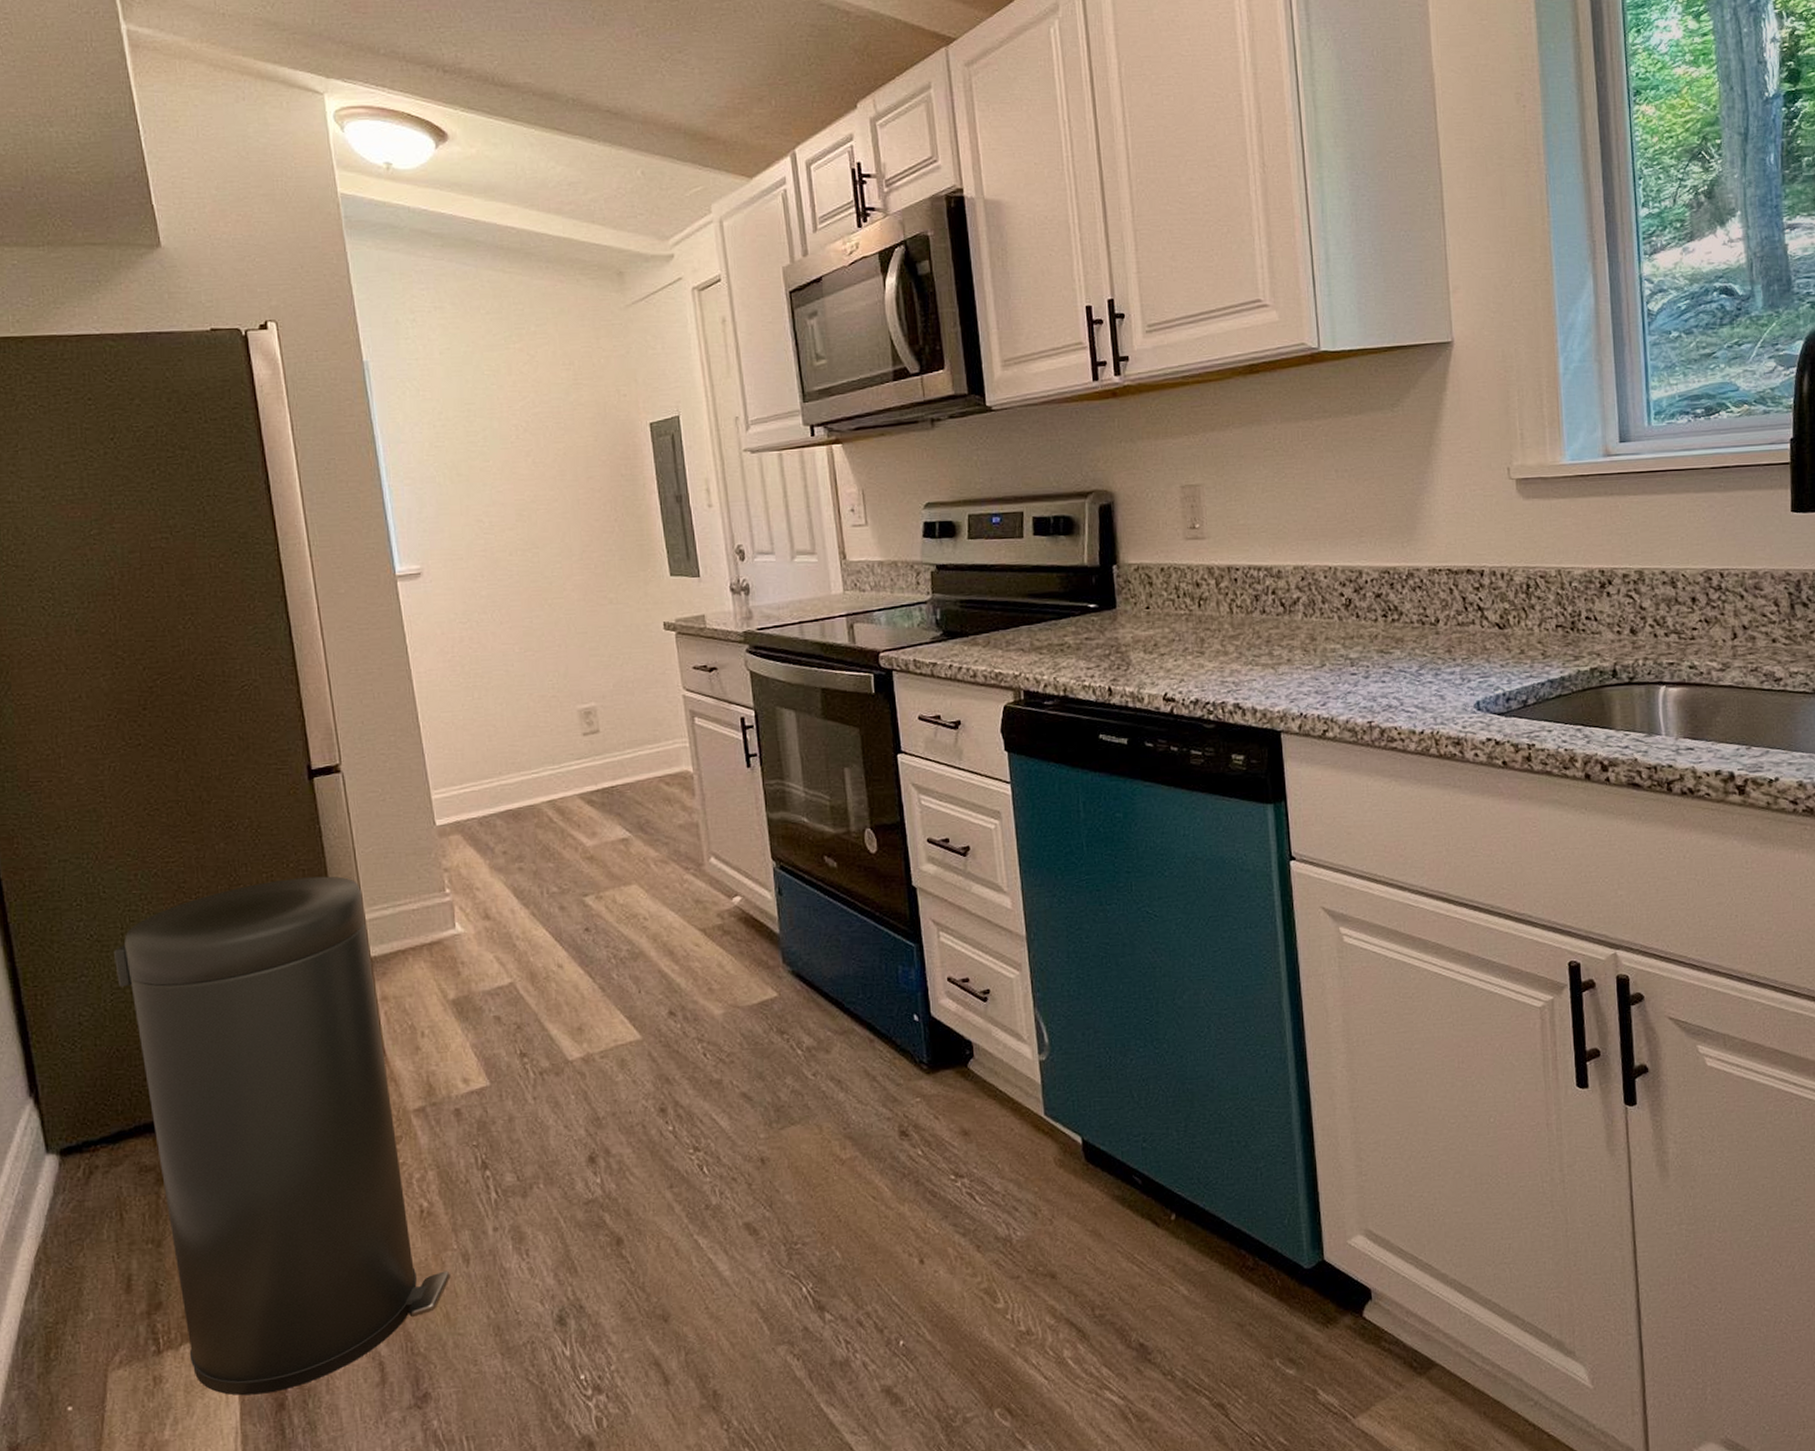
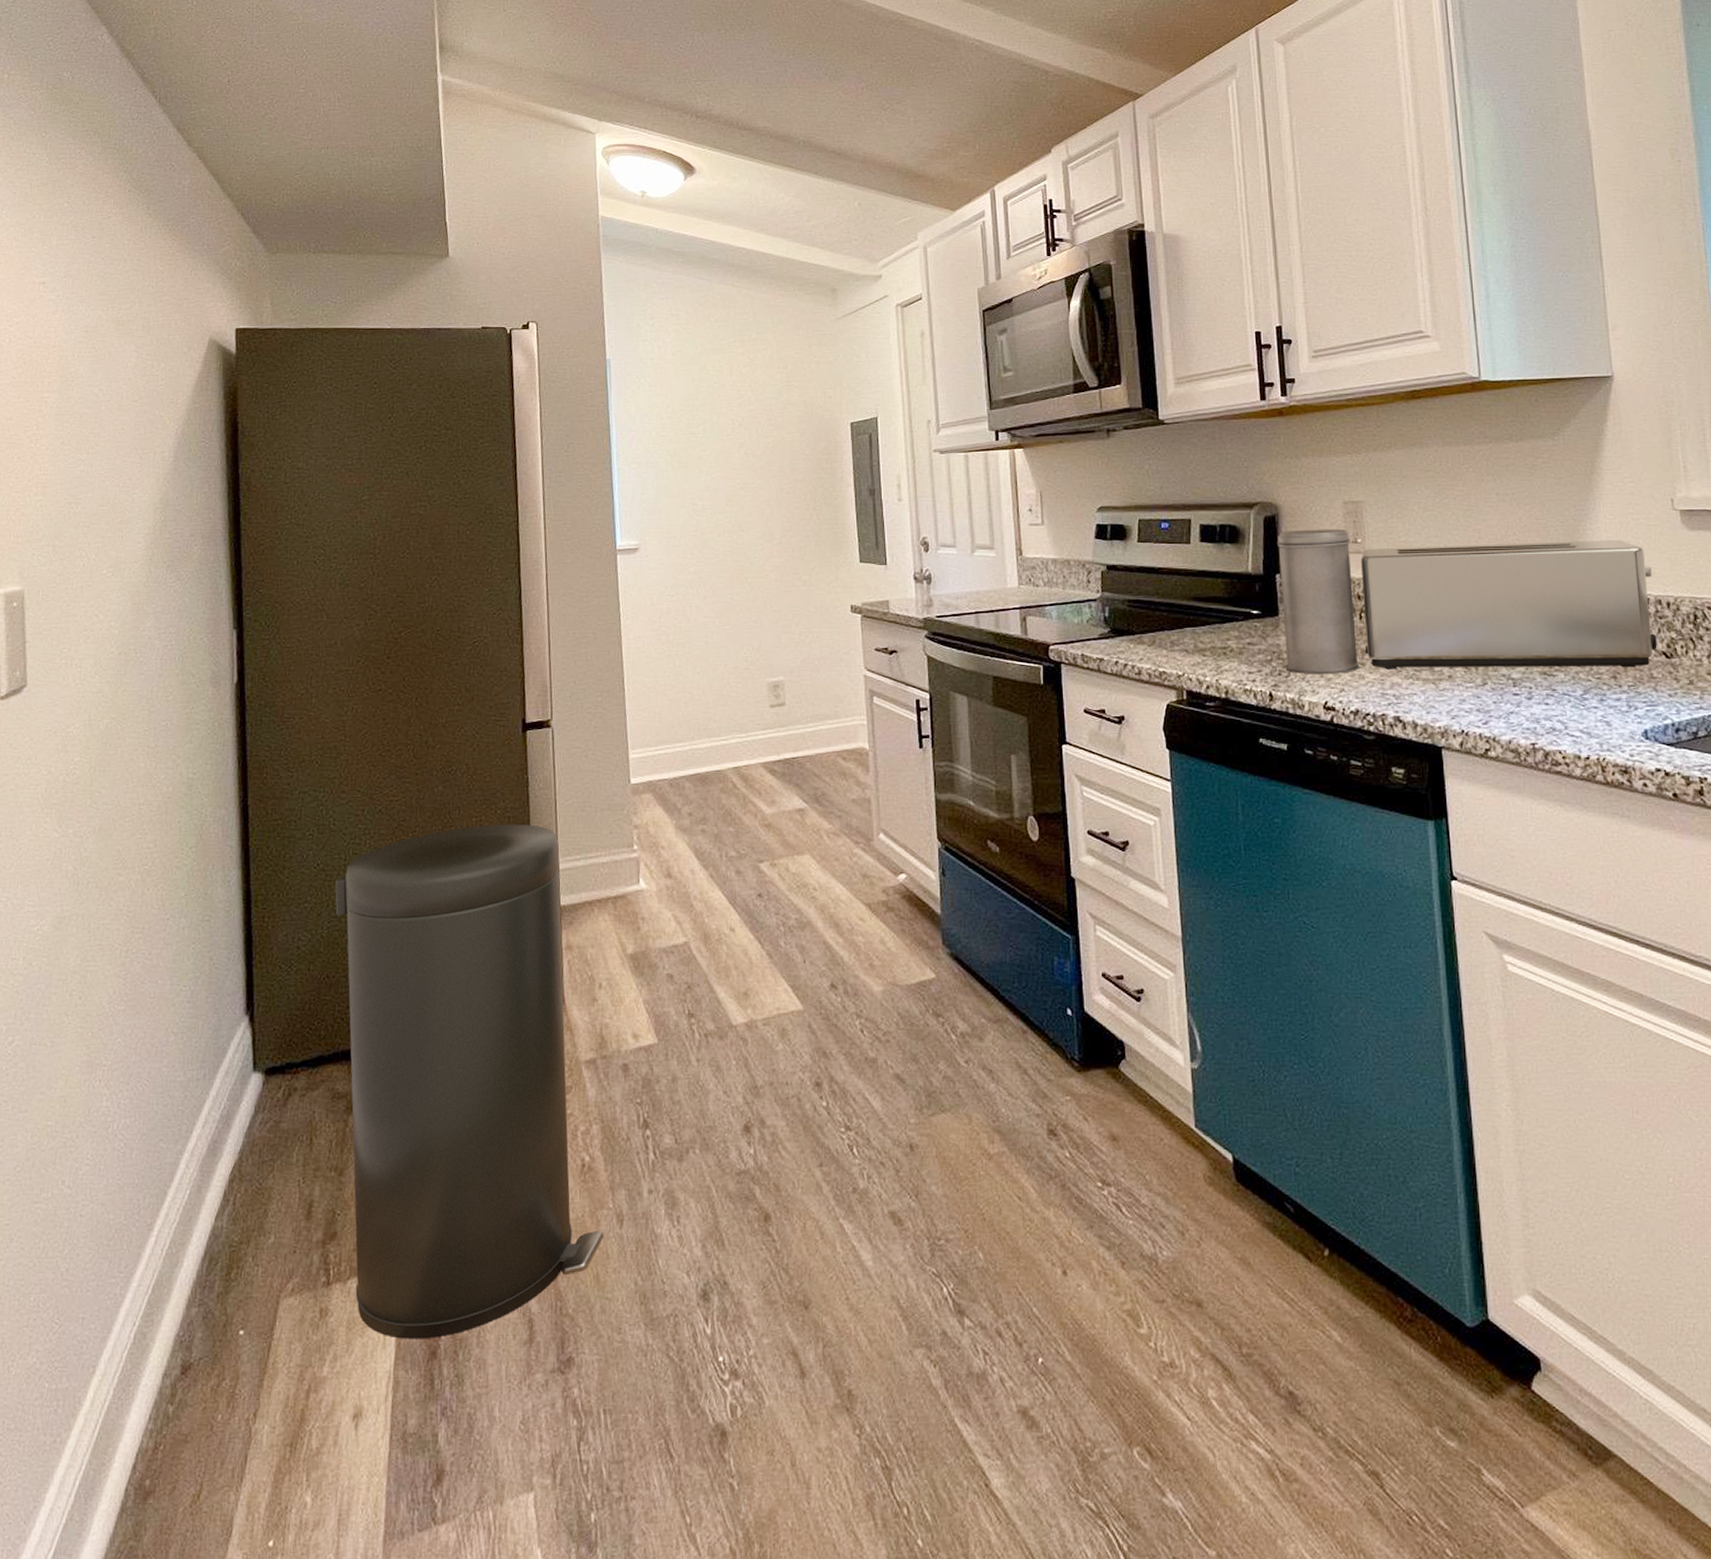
canister: none [1113,515,1199,667] -> present [1276,529,1360,675]
toaster: none [1198,512,1491,656] -> present [1360,540,1658,668]

